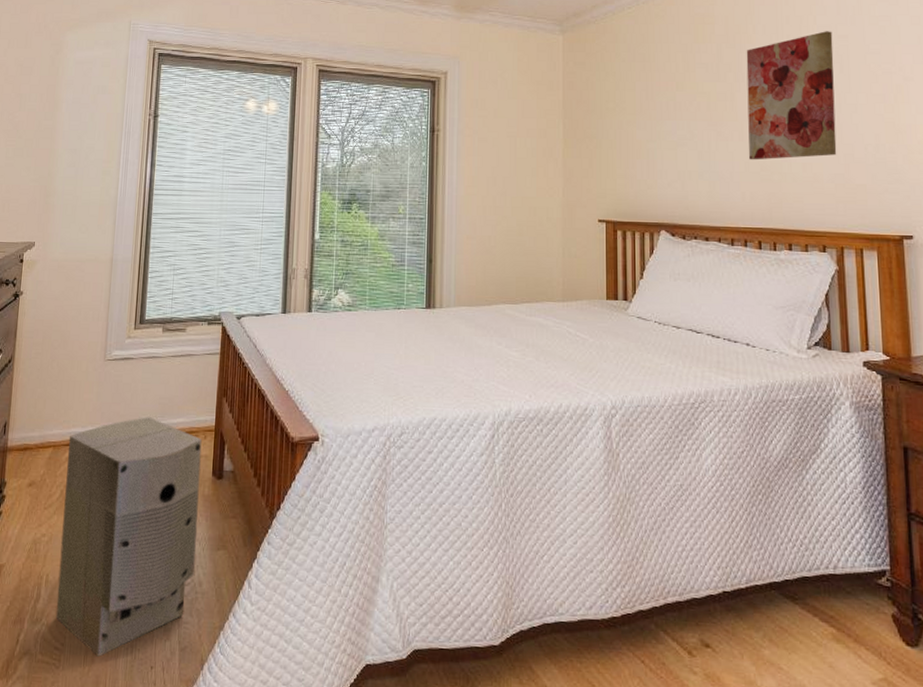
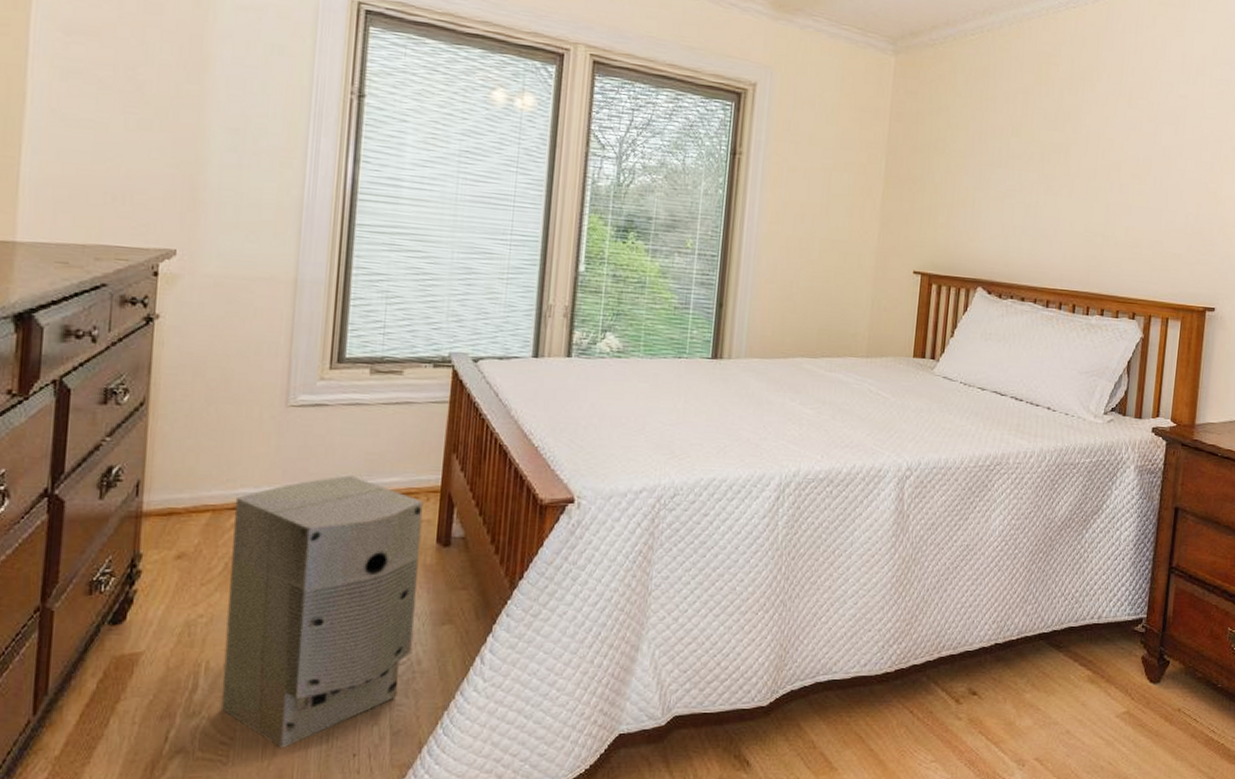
wall art: present [746,31,837,160] -> none [1074,88,1174,222]

